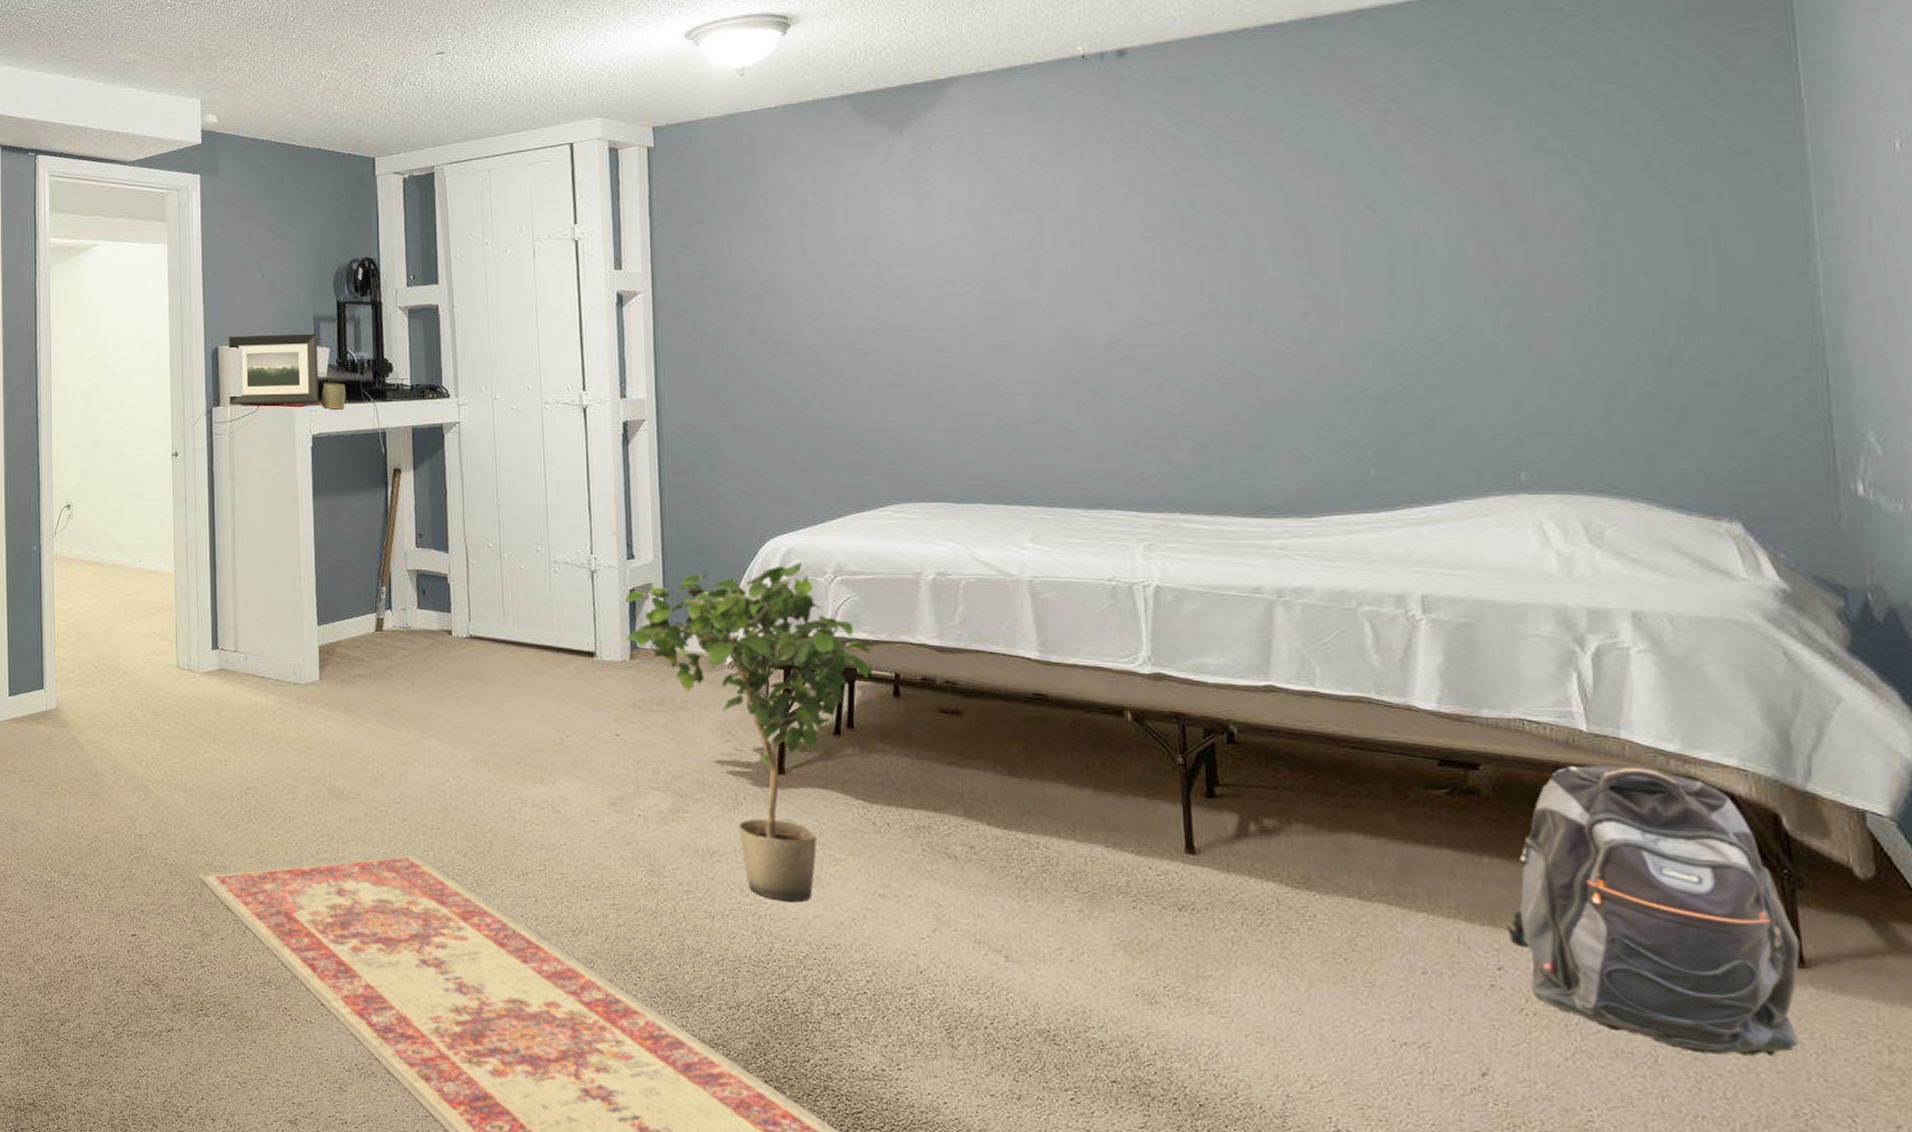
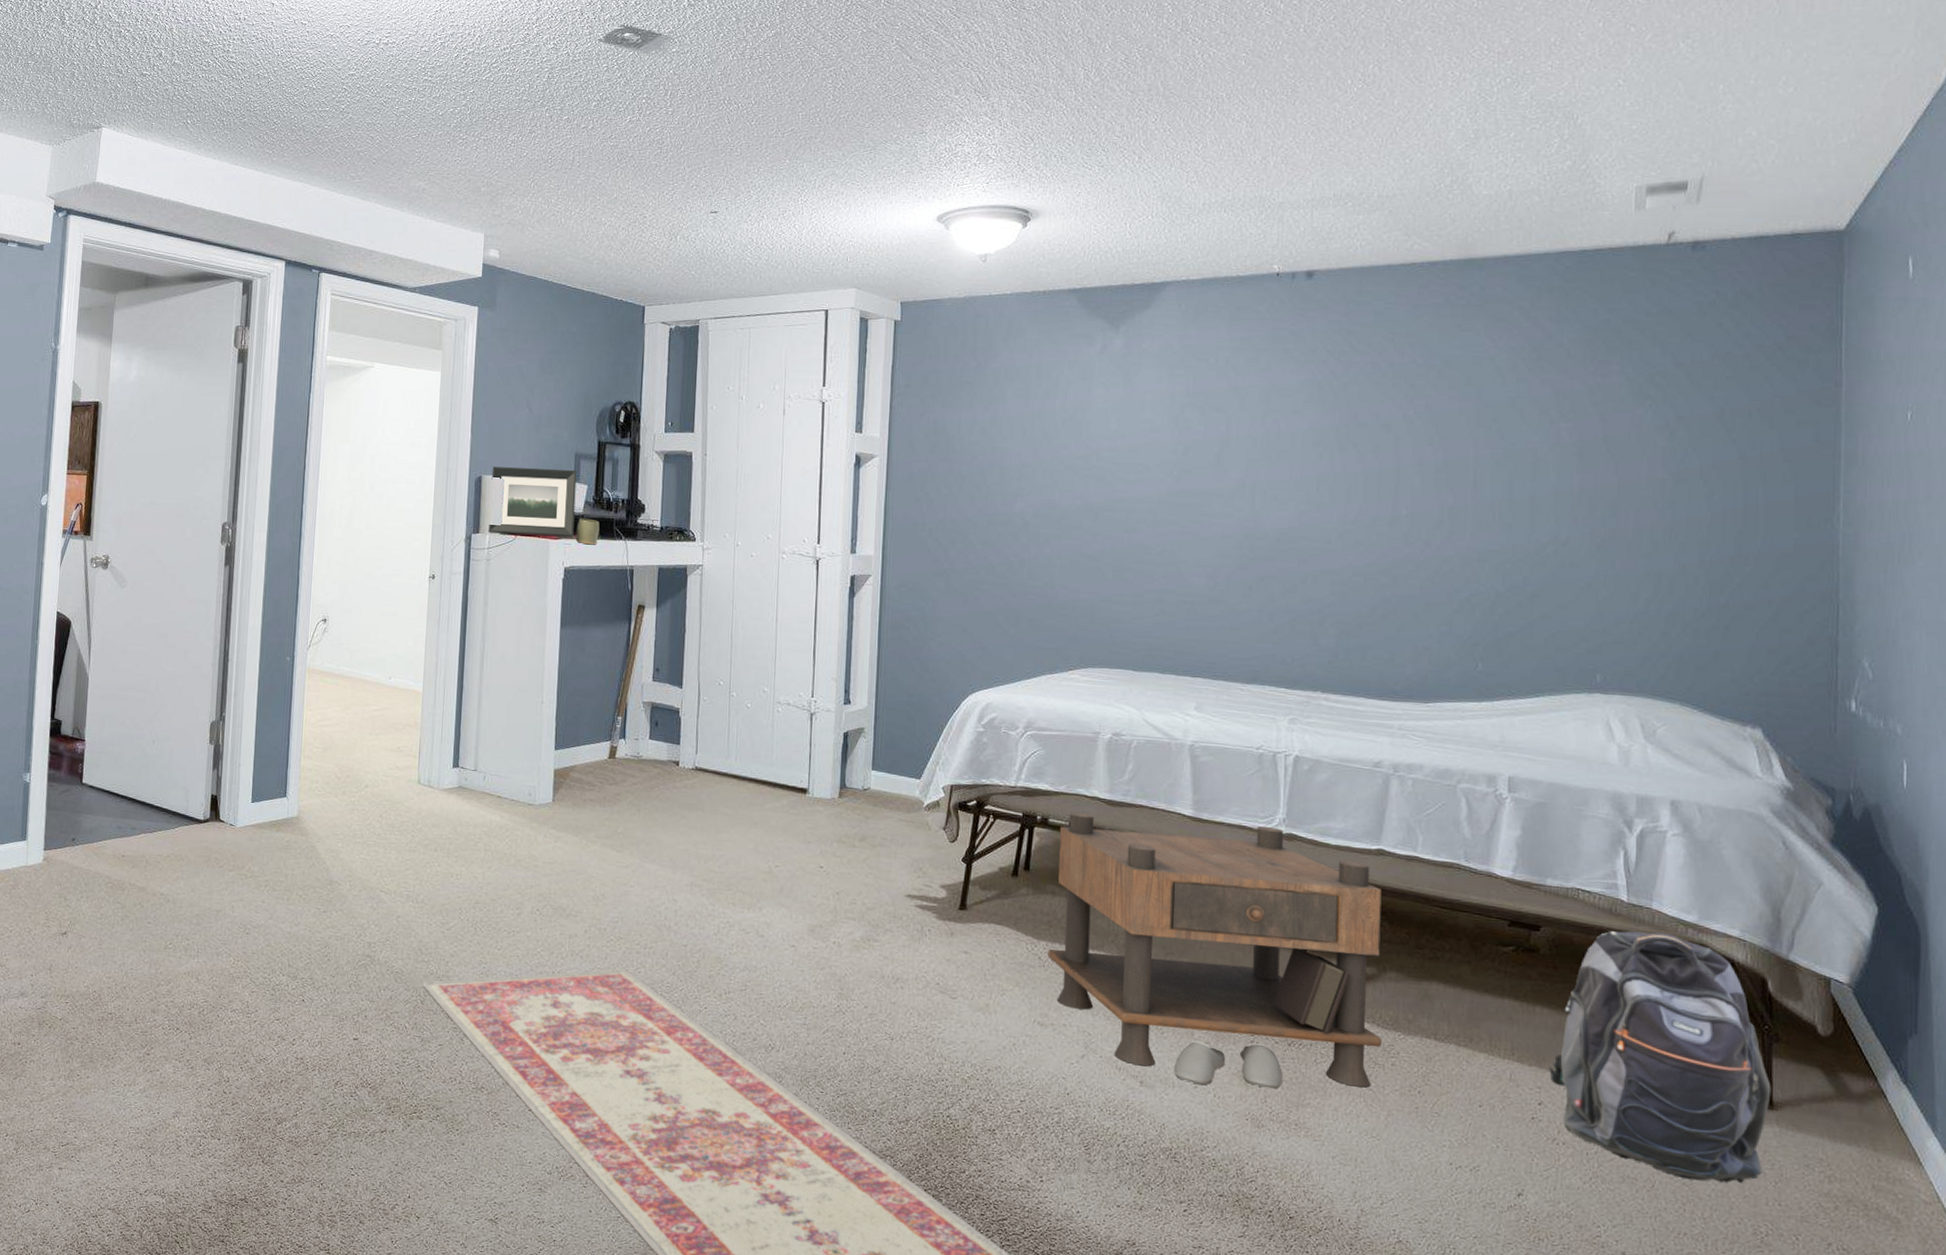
potted plant: present [624,563,872,902] -> none [836,717,1051,1027]
nightstand: none [883,661,1294,956] -> present [1048,812,1383,1088]
slippers: none [1043,909,1176,960] -> present [1173,1041,1283,1089]

